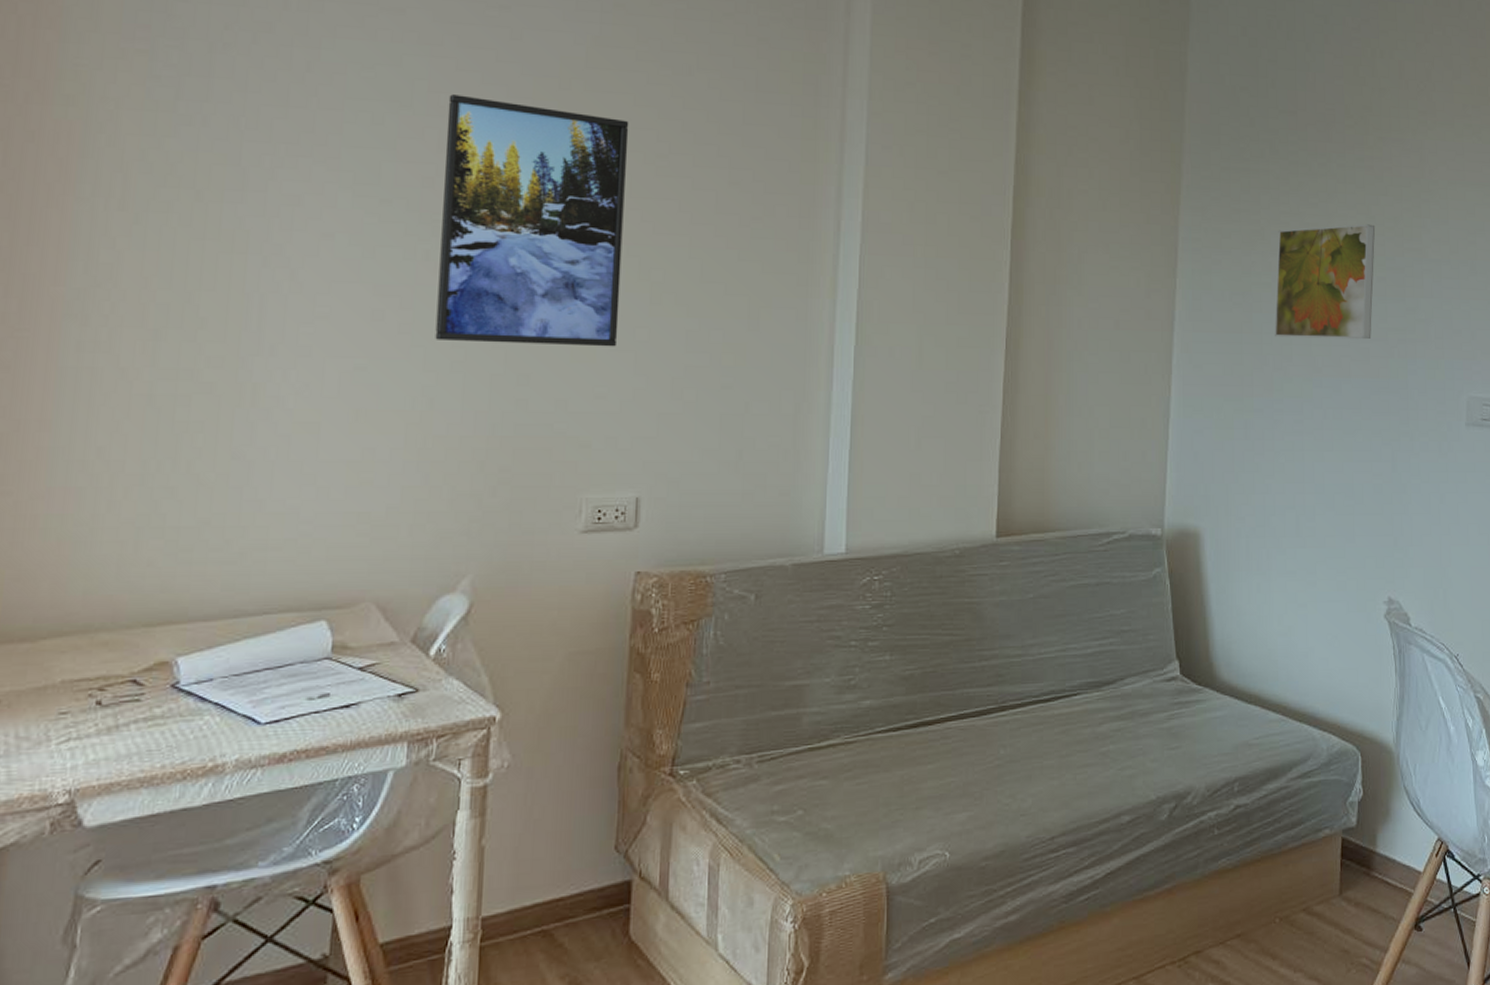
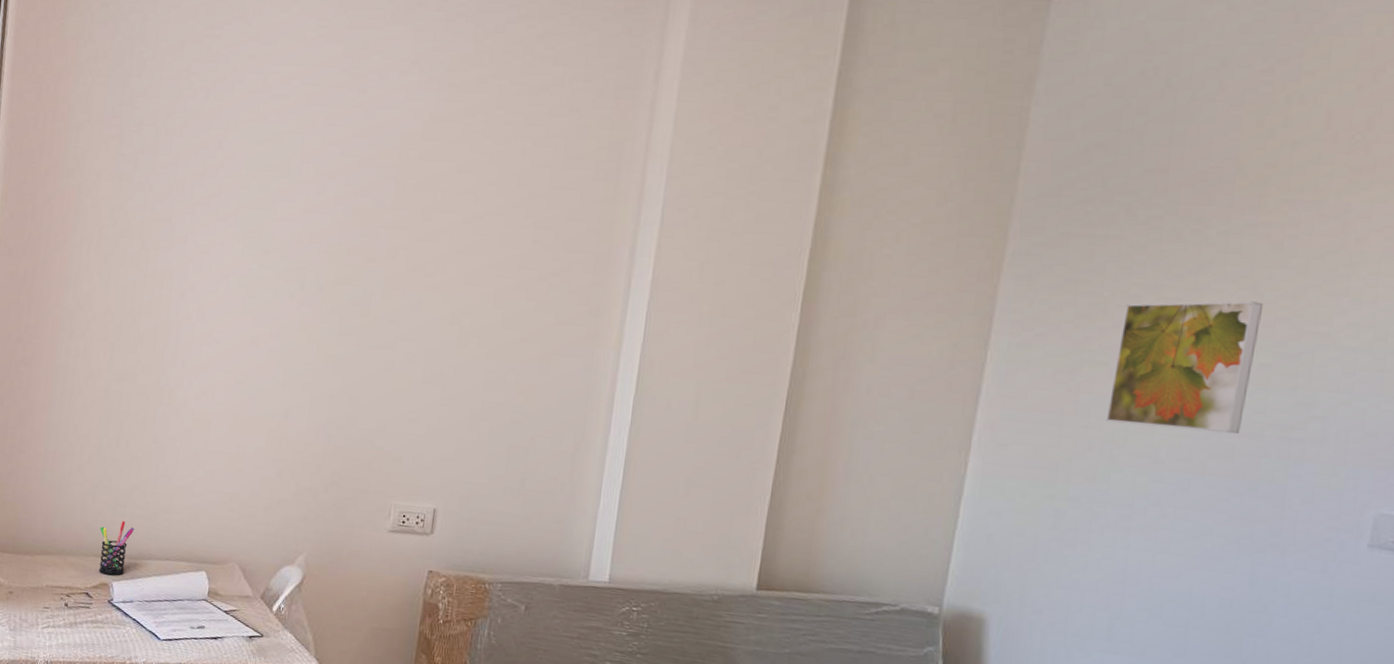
pen holder: none [150,571,208,649] -> present [99,521,134,575]
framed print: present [435,94,629,347] -> none [292,165,453,380]

